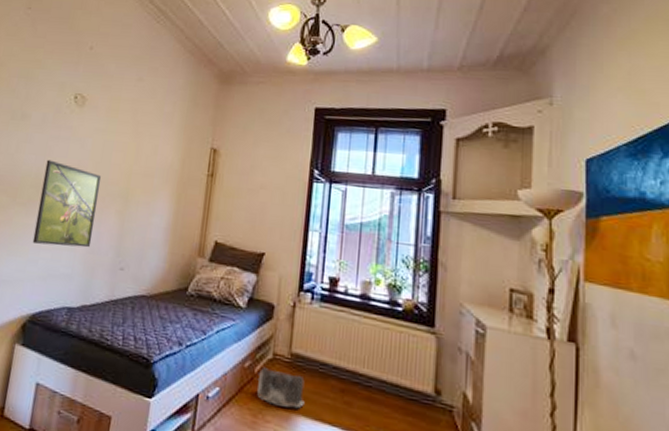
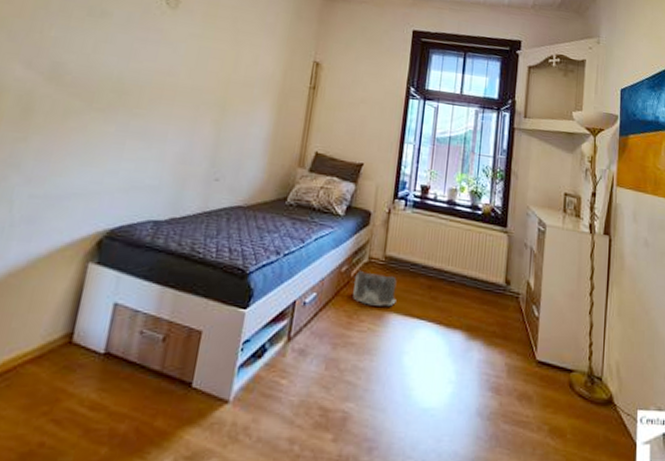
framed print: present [32,159,102,248] -> none [112,62,196,158]

